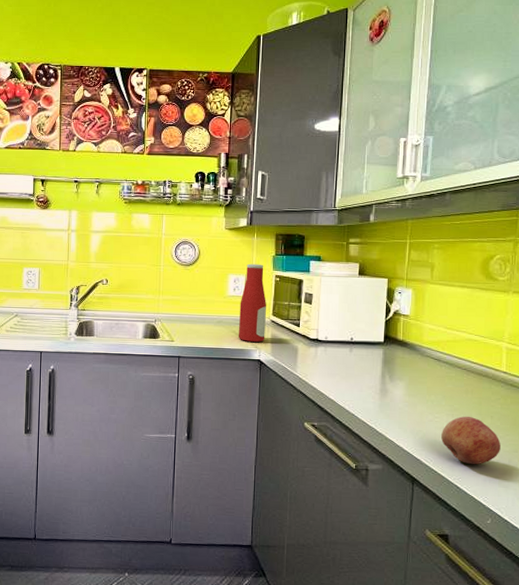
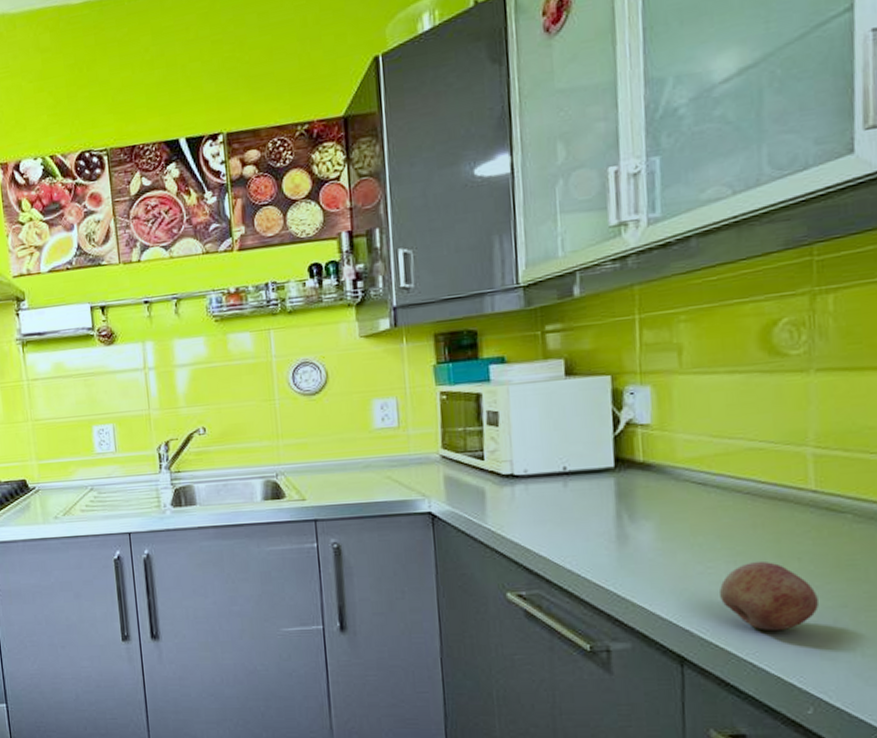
bottle: present [239,263,267,342] -> none [392,379,435,489]

